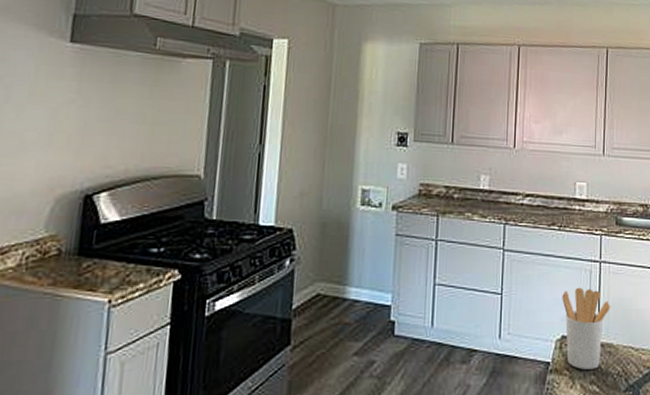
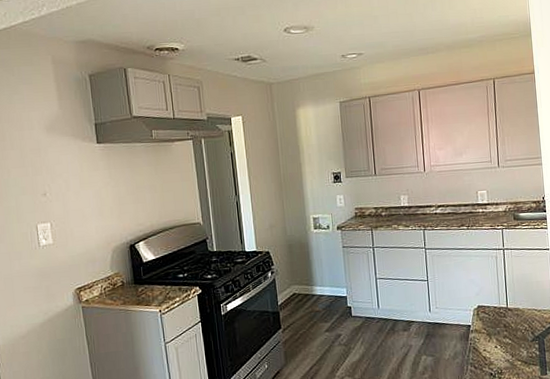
utensil holder: present [562,287,611,370] -> none [475,269,516,329]

